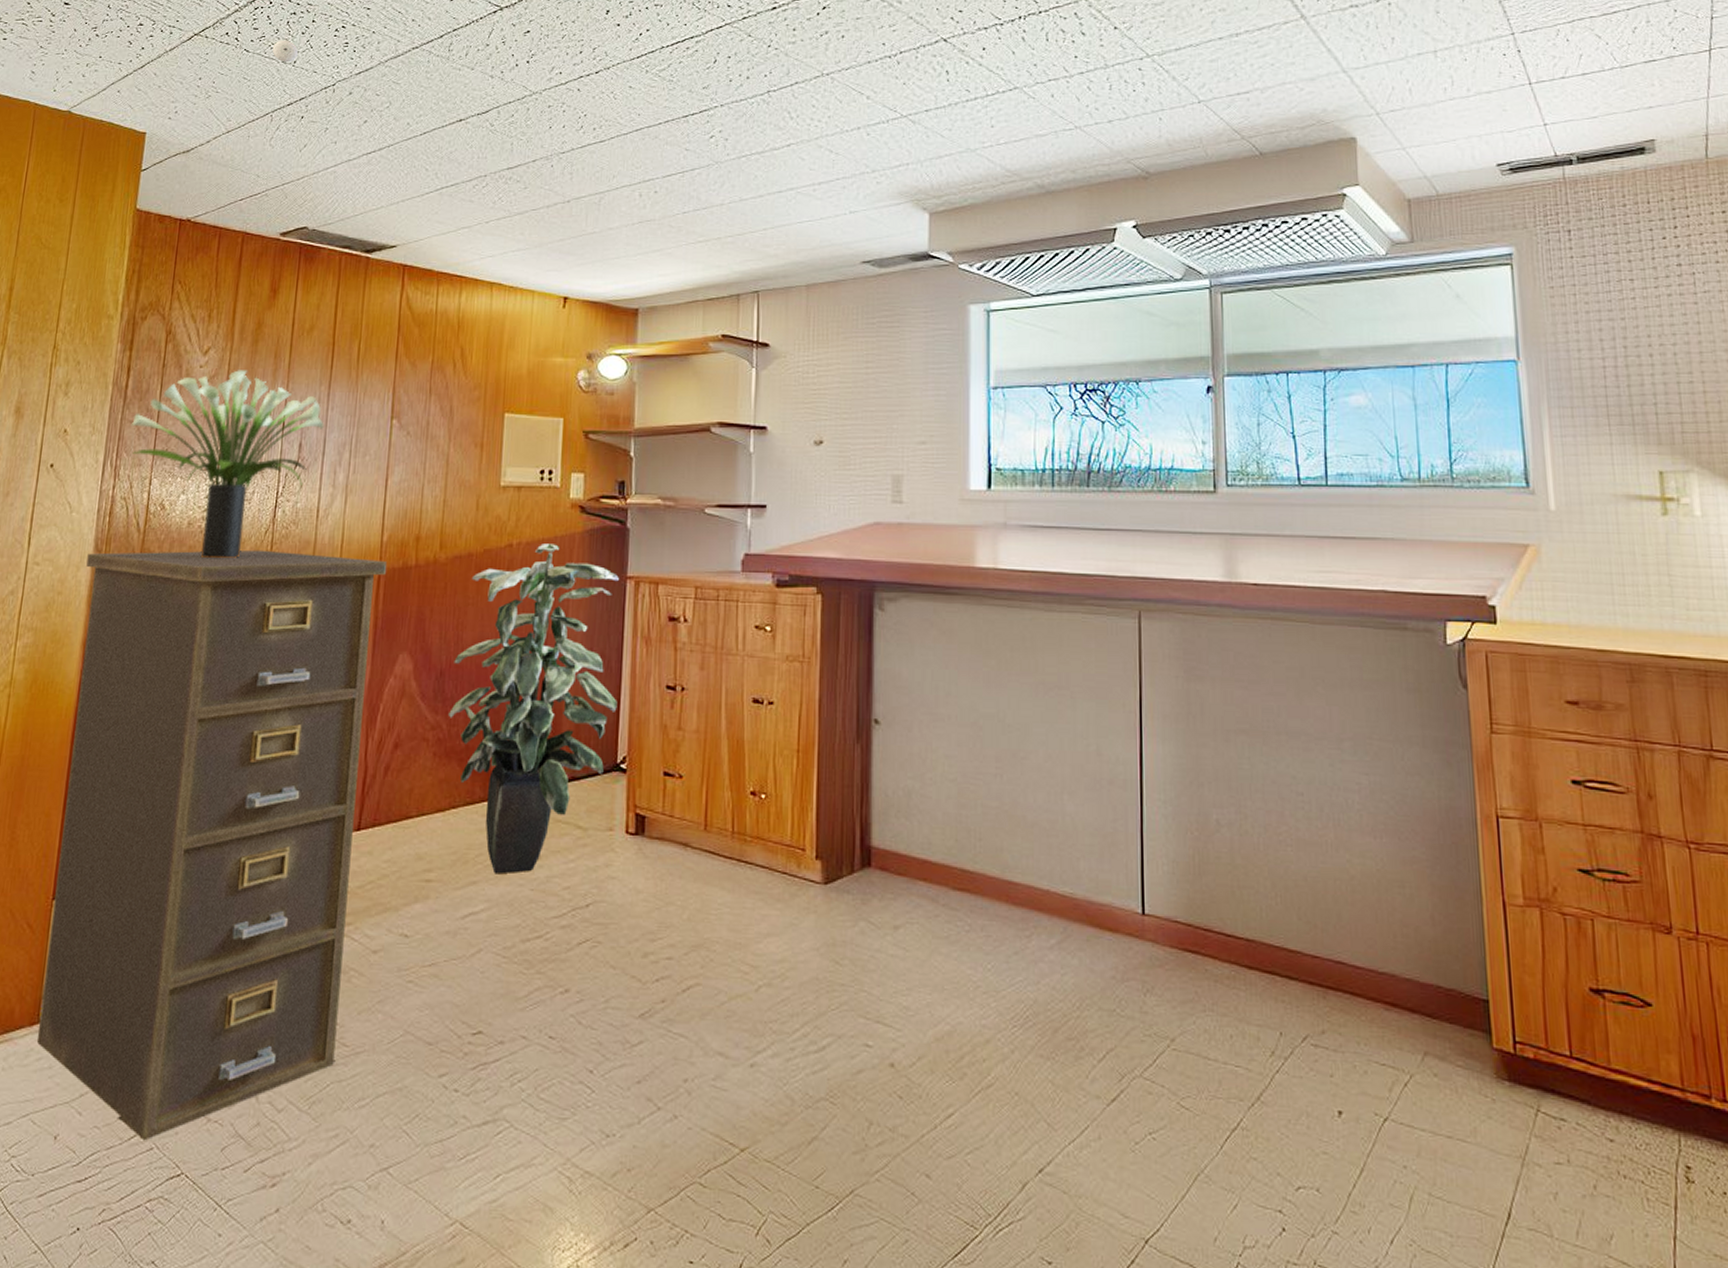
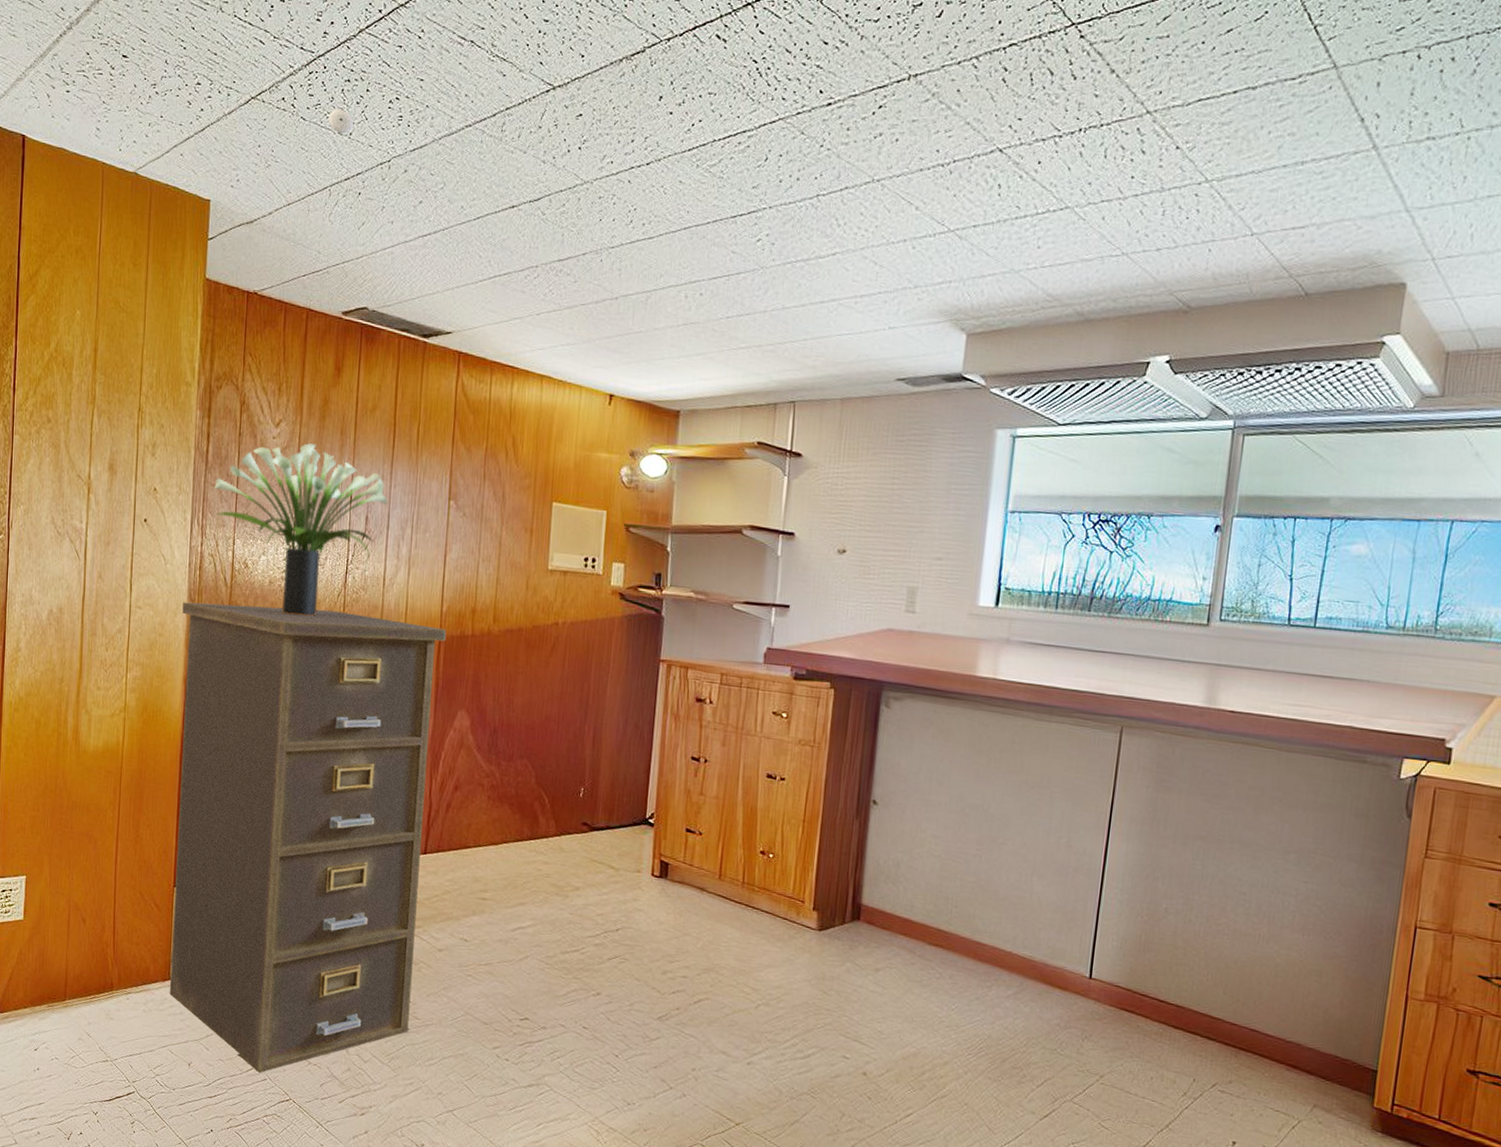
indoor plant: present [447,544,619,874] -> none [500,624,653,899]

